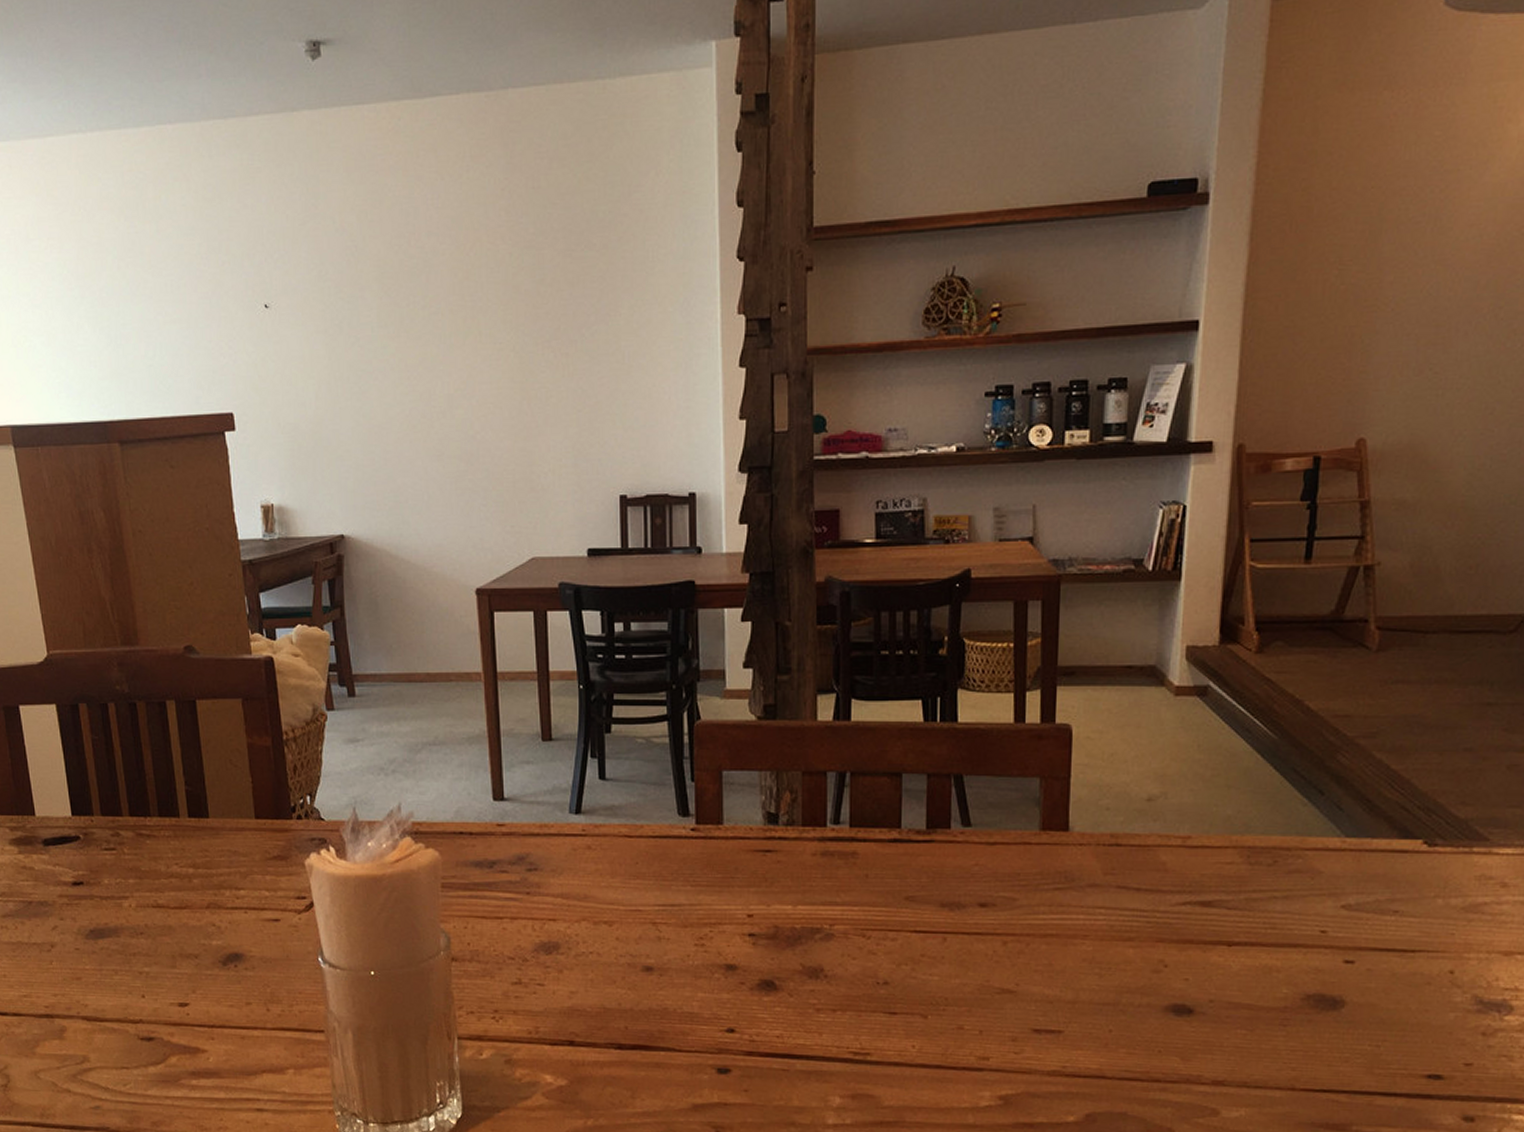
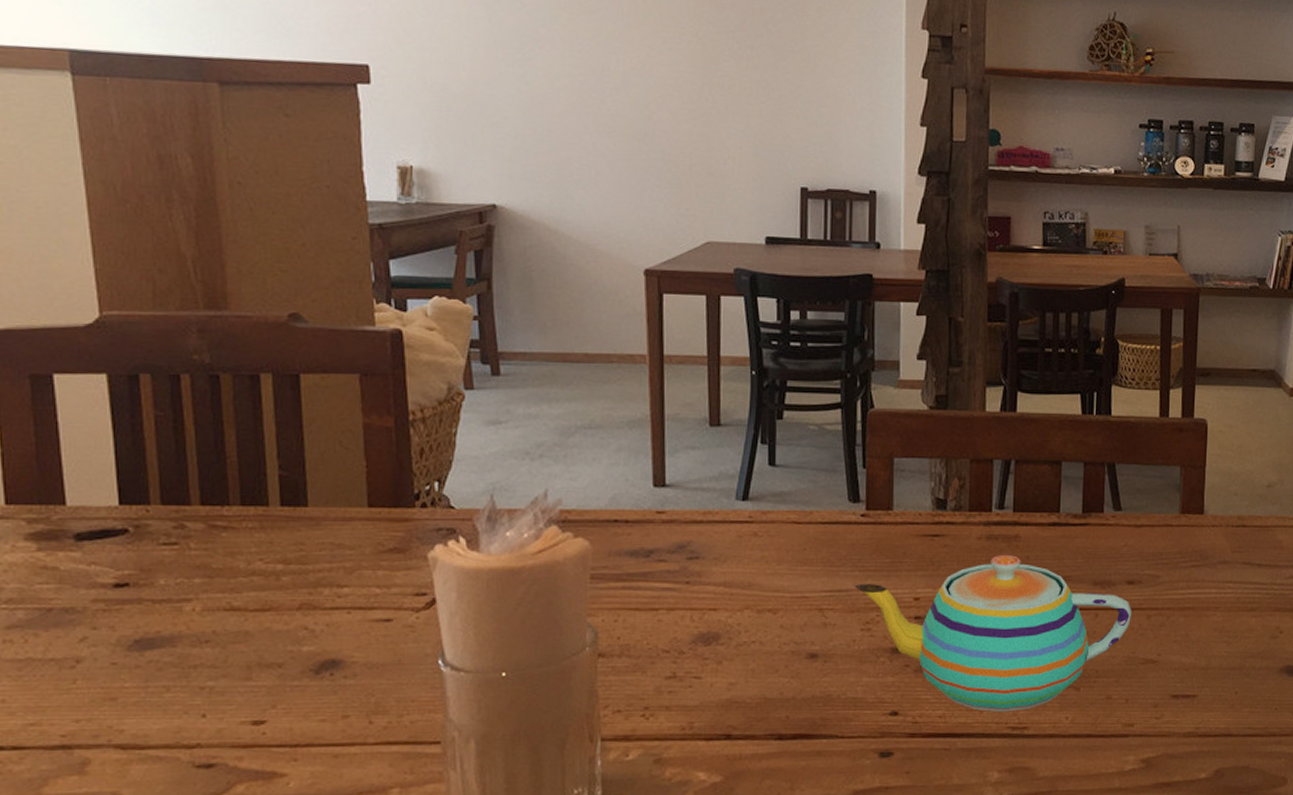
teapot: none [687,871,986,1036] -> present [855,554,1133,712]

